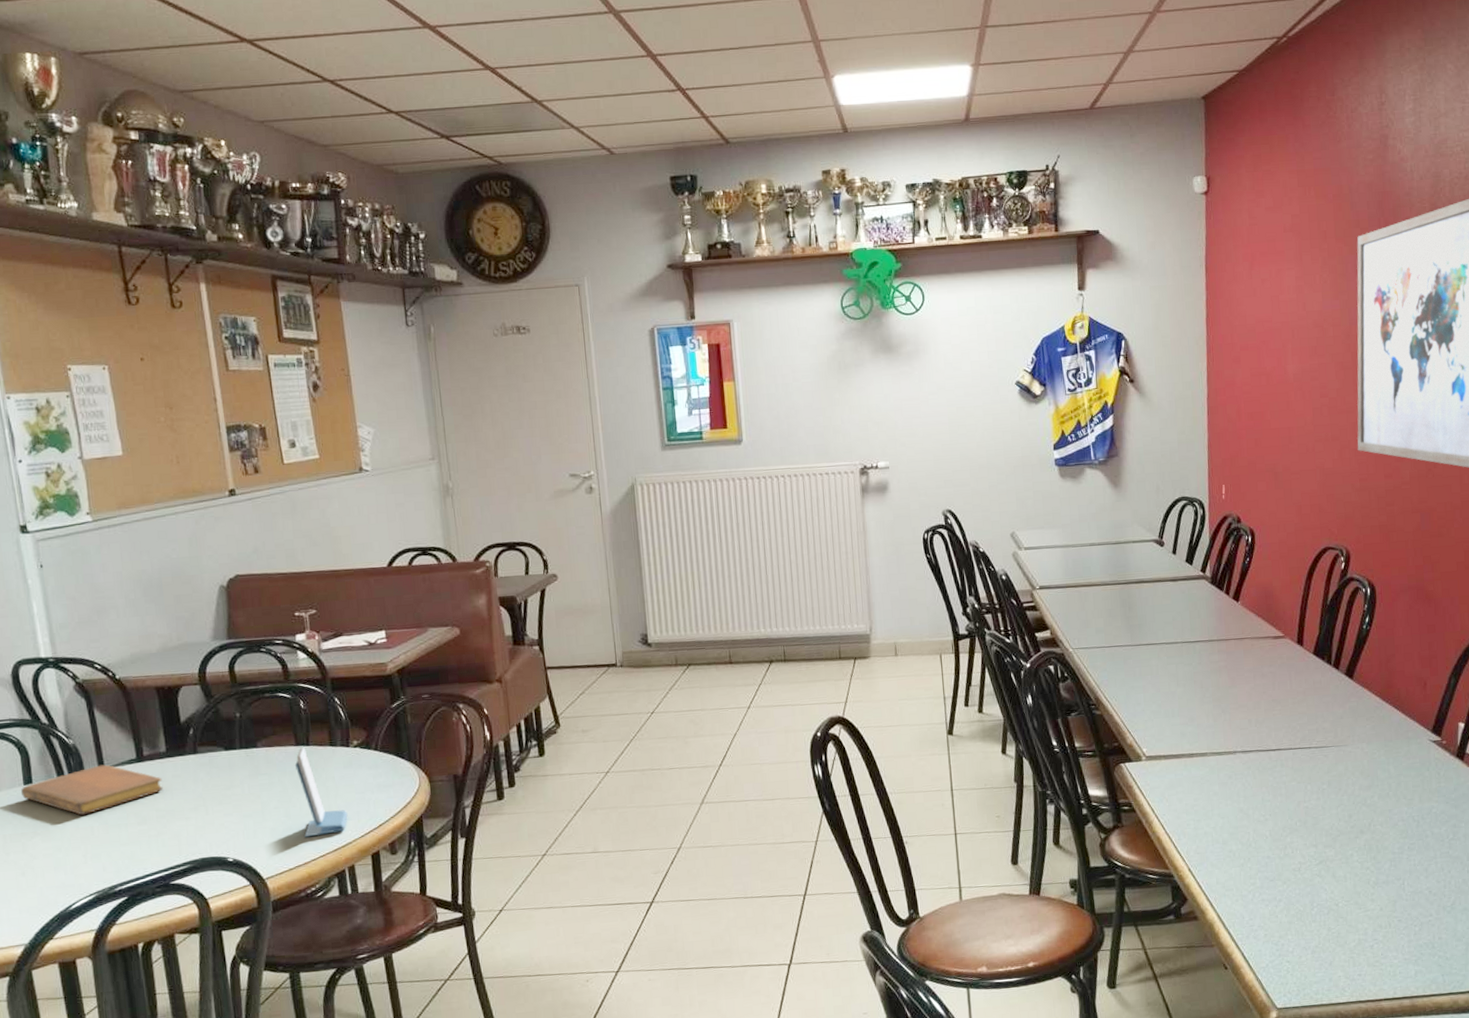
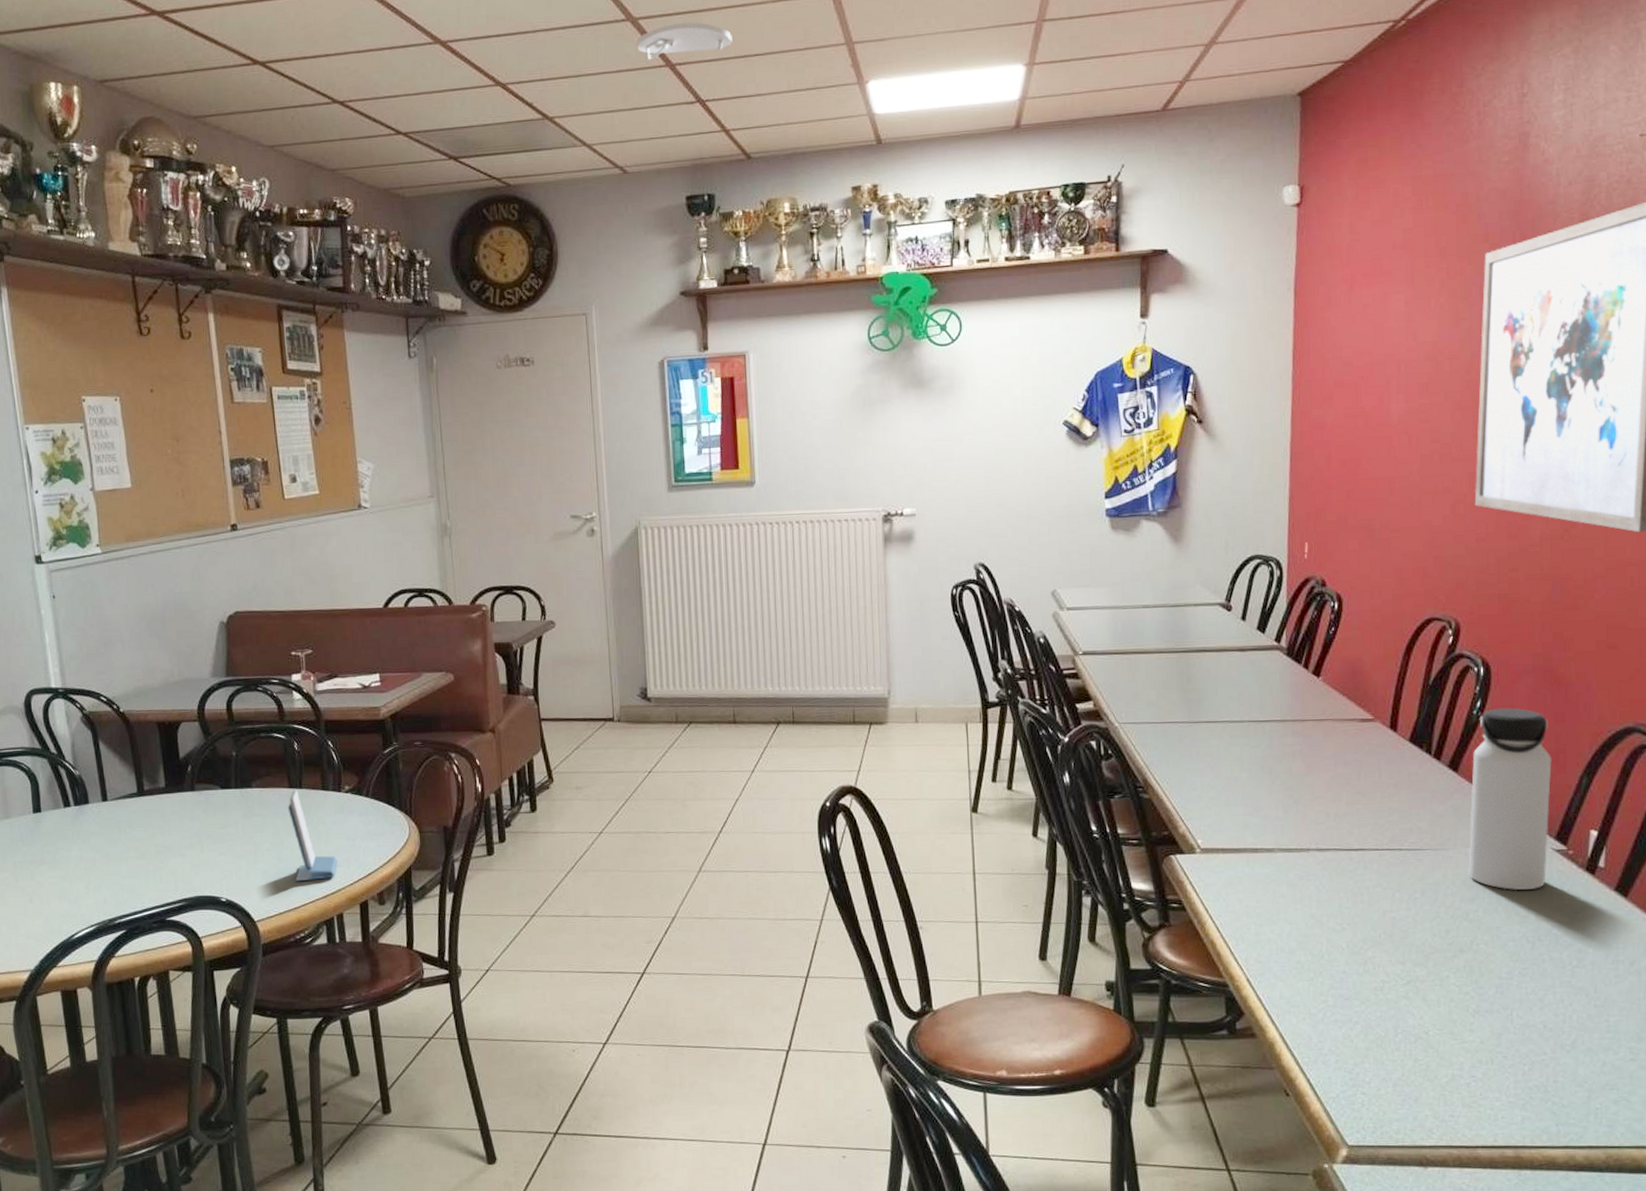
notebook: present [21,764,163,816] -> none [31,797,162,847]
smoke detector: none [619,17,709,50] -> present [637,22,732,60]
water bottle: none [1364,621,1427,777] -> present [1468,707,1552,890]

